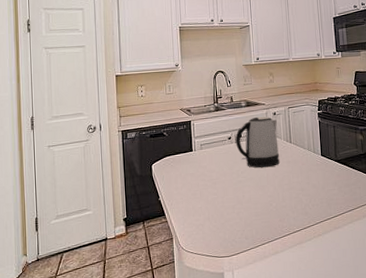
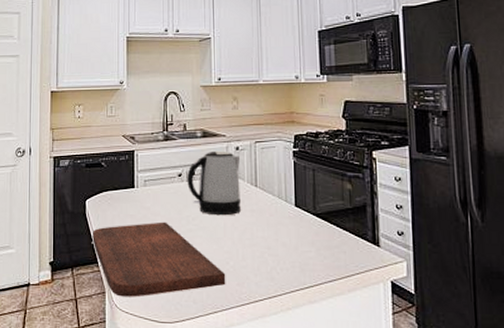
cutting board: none [159,176,271,241] -> present [92,221,226,297]

